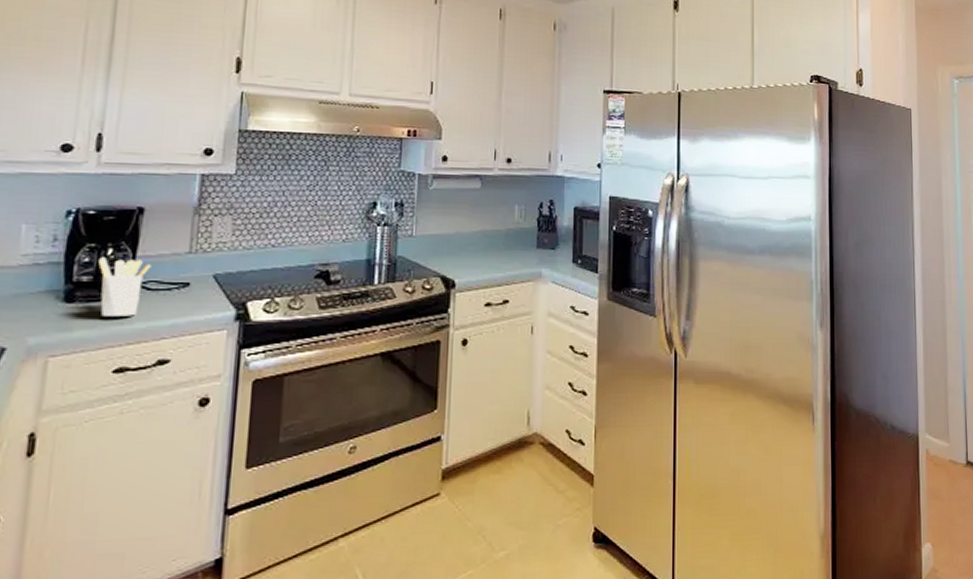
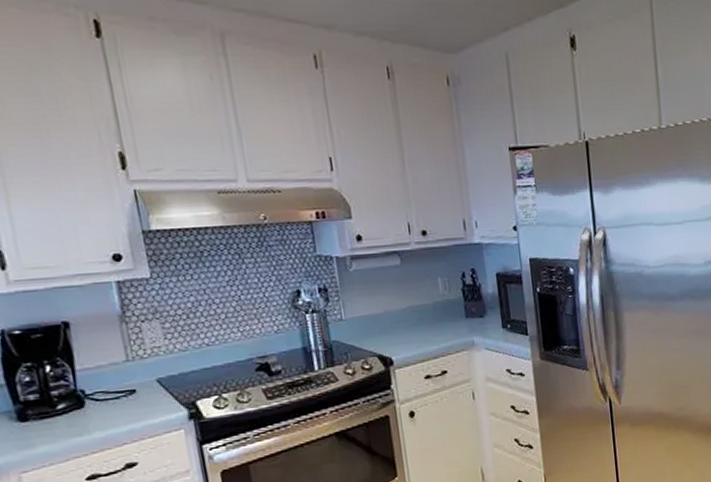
utensil holder: present [98,257,152,316] -> none [39,373,94,431]

